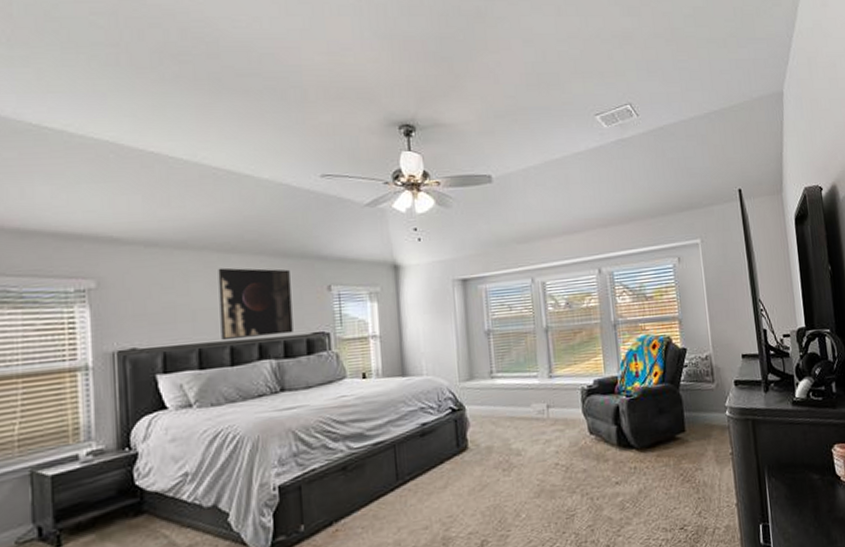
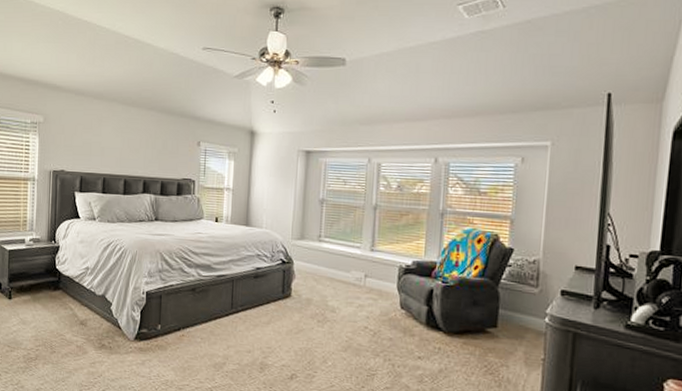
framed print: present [218,267,293,340] -> none [119,117,171,176]

